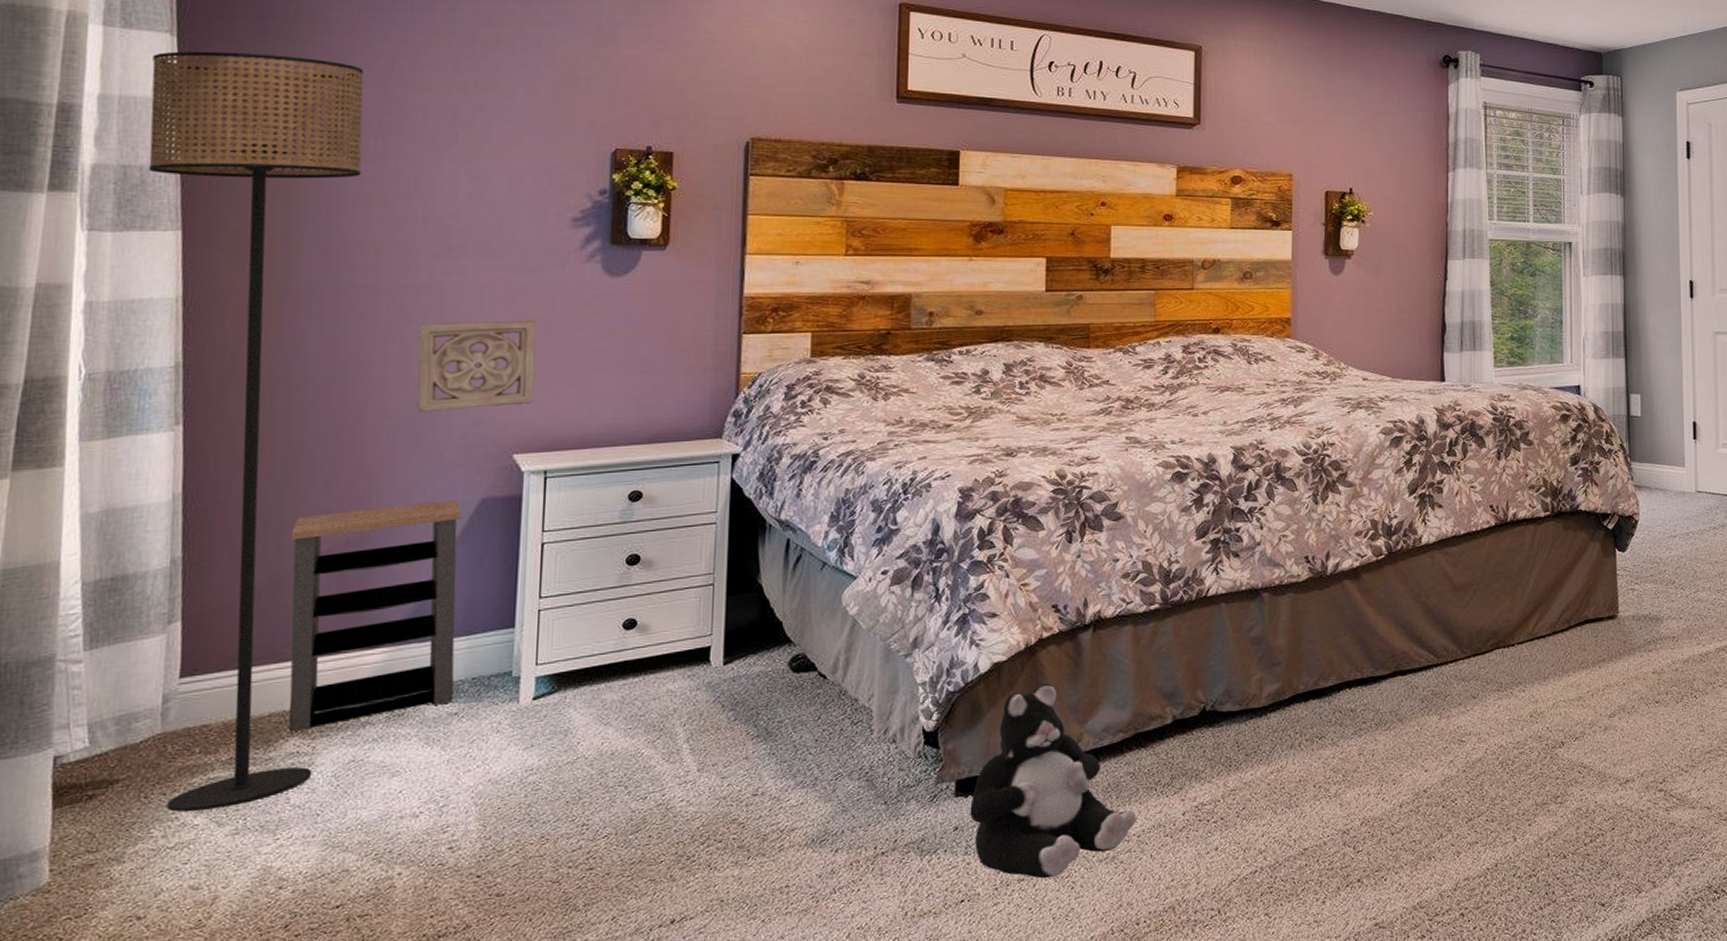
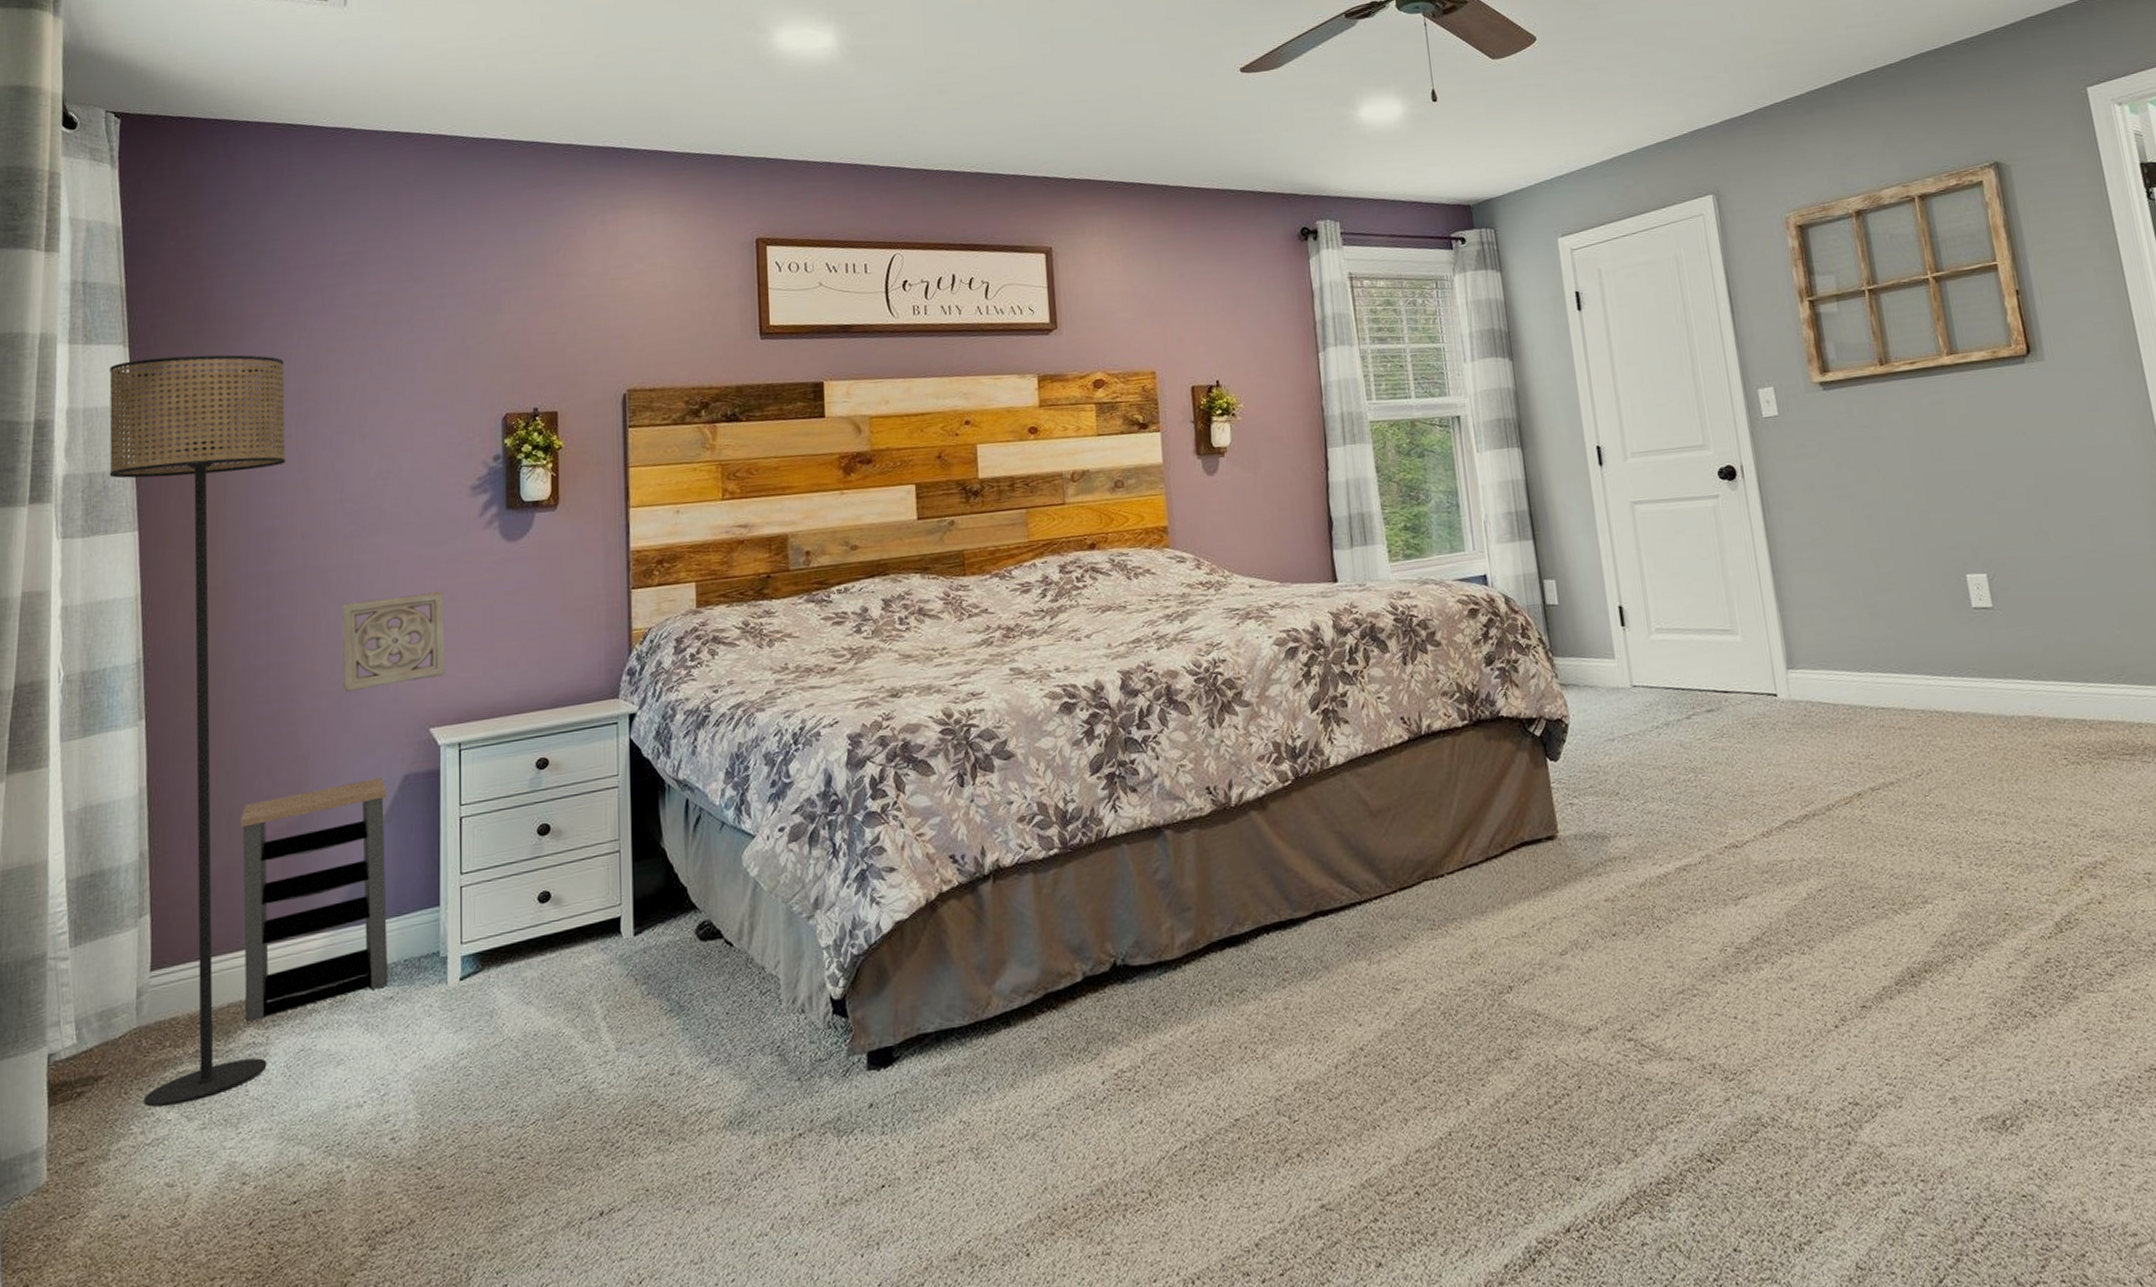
plush toy: present [970,683,1137,879] -> none [883,941,1055,1160]

